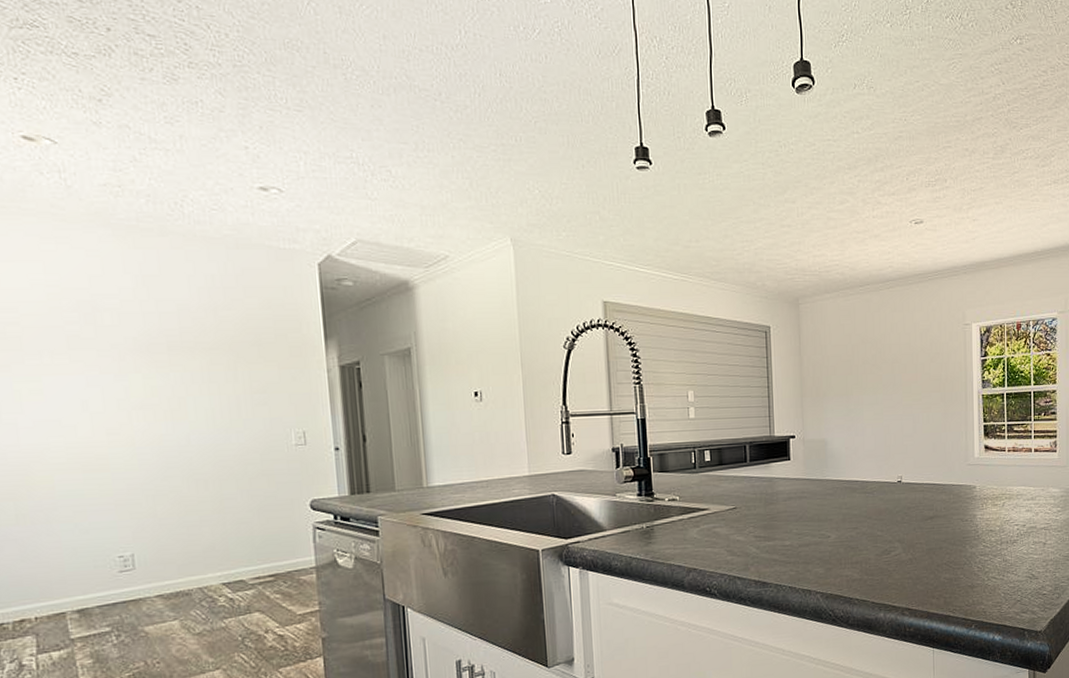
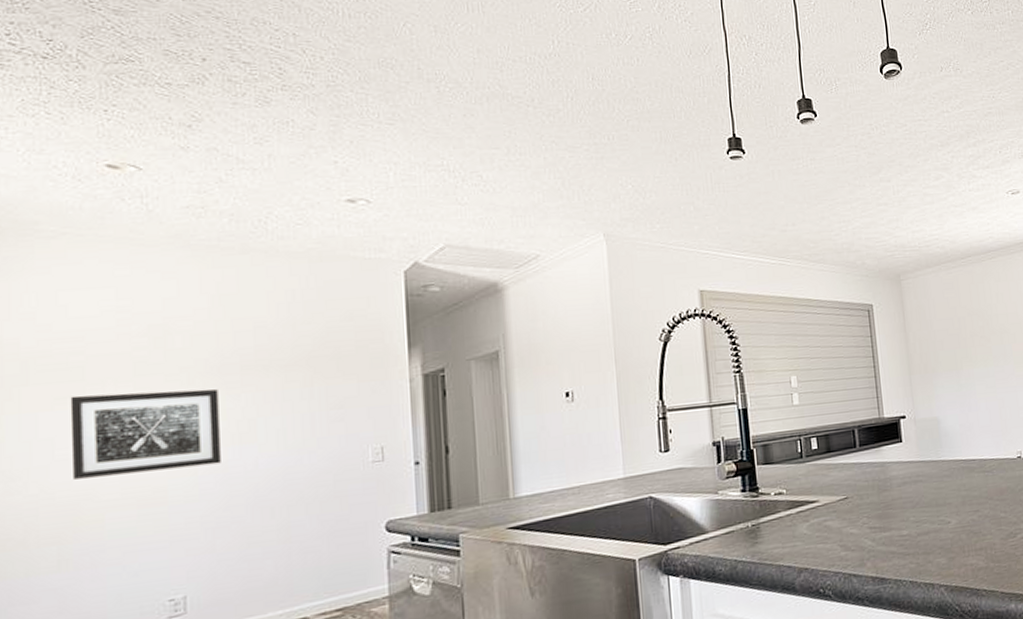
wall art: none [11,364,156,442] -> present [70,389,221,479]

